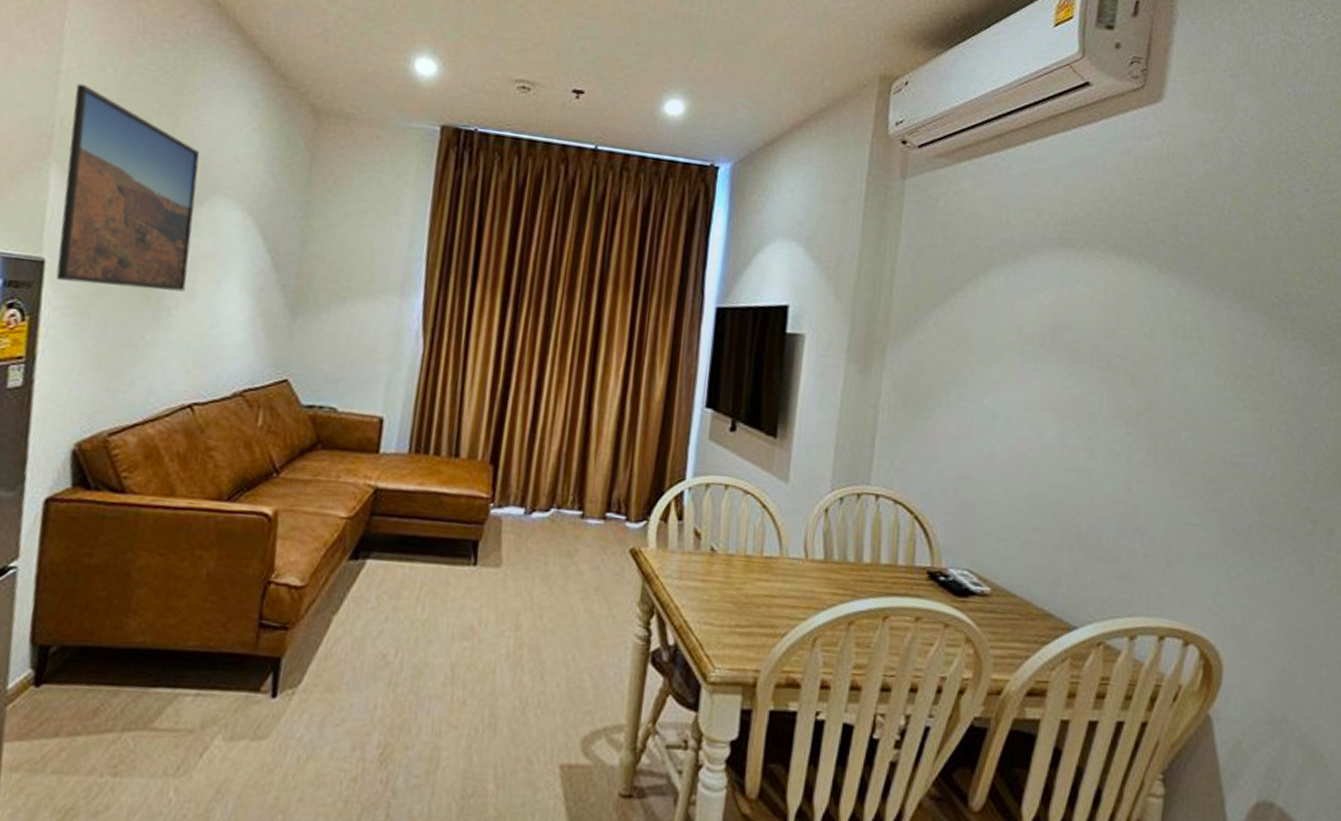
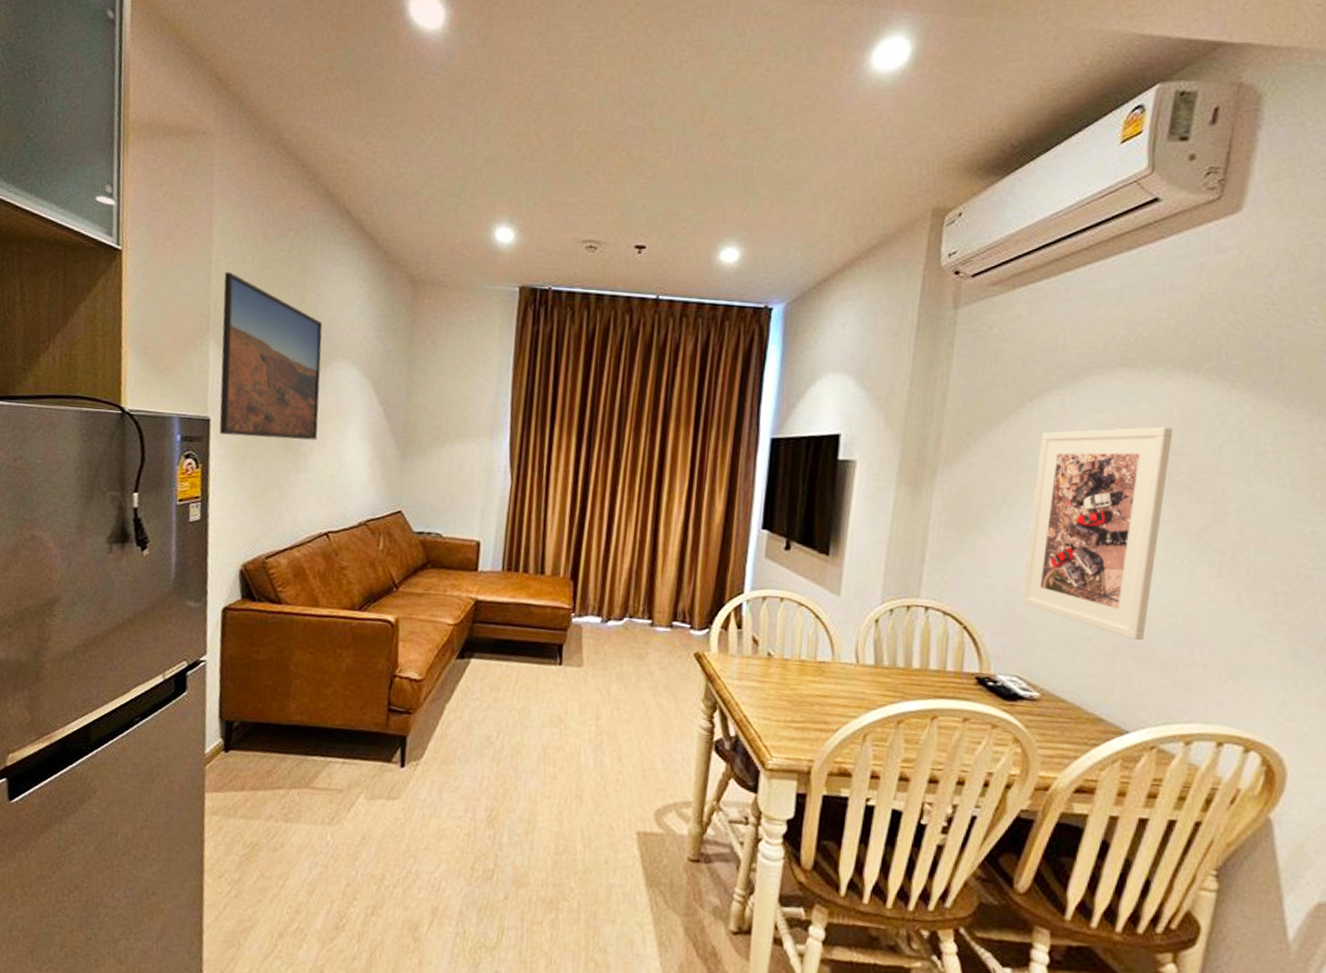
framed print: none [971,308,1109,531] -> present [1021,426,1174,641]

